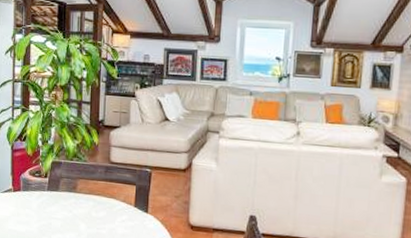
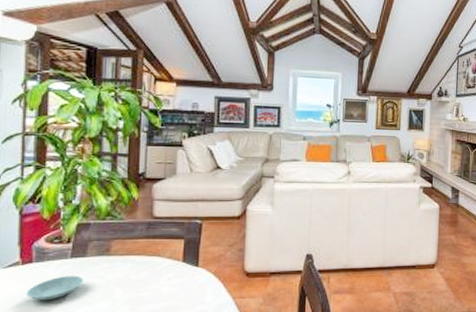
saucer: none [17,205,56,225] -> present [27,275,83,301]

